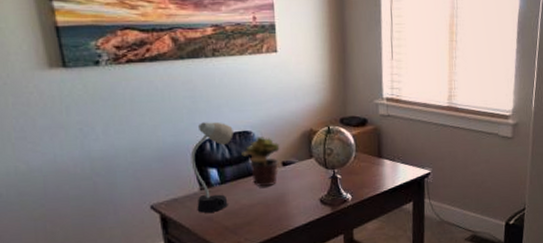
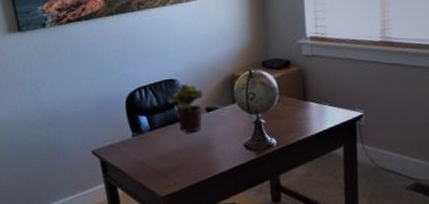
desk lamp: present [191,122,234,213] -> none [123,72,160,158]

